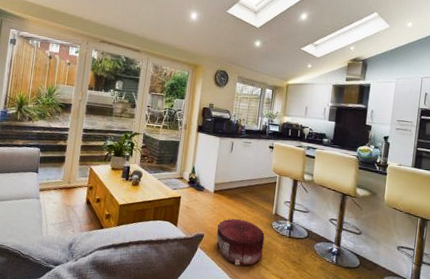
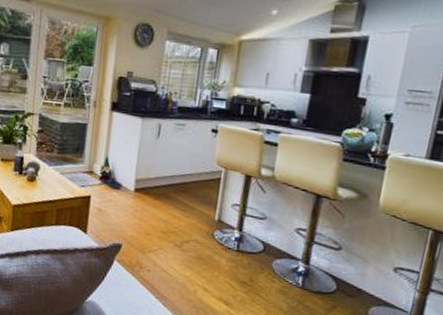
pouf: present [216,218,265,266] -> none [138,224,204,285]

